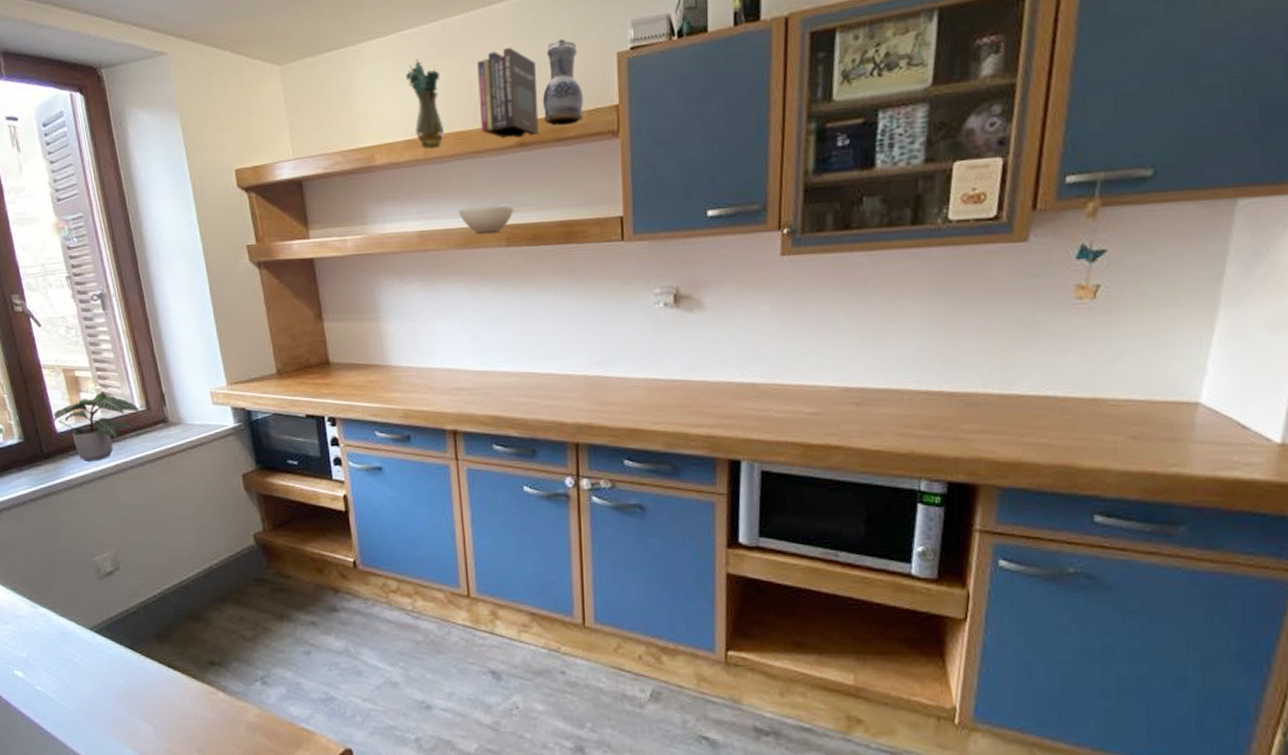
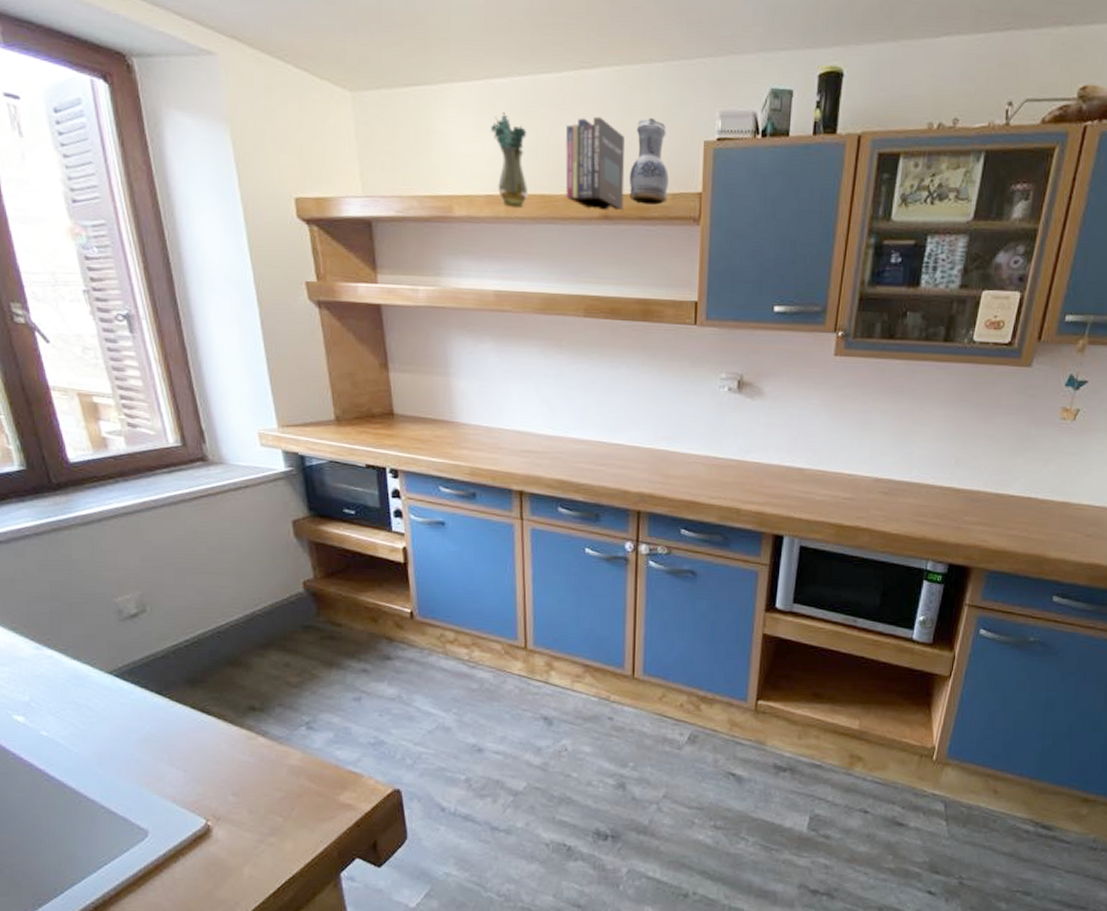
potted plant: present [53,391,140,461] -> none [64,421,174,497]
bowl: present [458,206,514,235] -> none [538,273,594,303]

